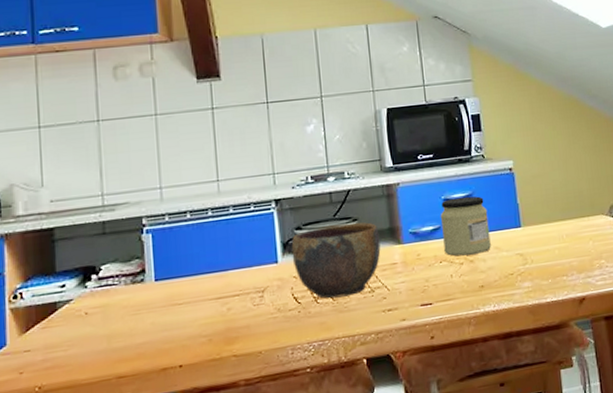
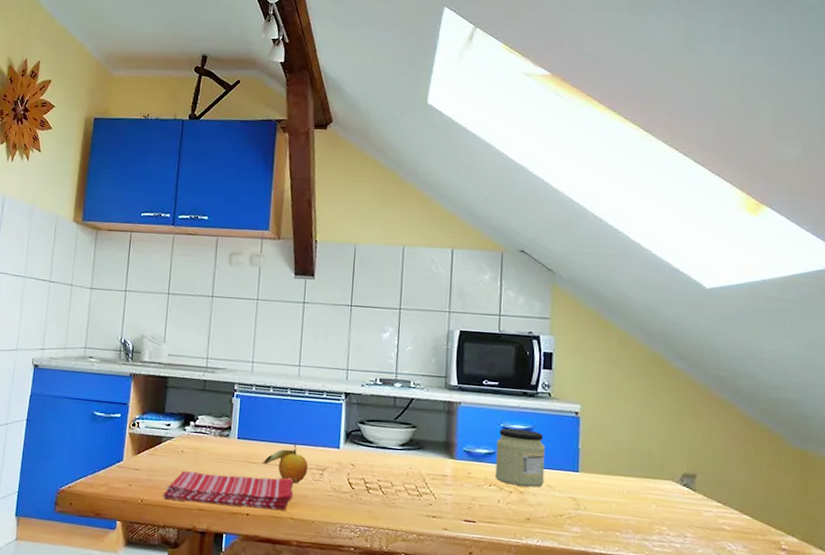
dish towel: none [67,310,233,377] -> present [162,470,293,510]
fruit: none [189,269,246,316] -> present [262,443,309,484]
bowl: present [291,222,381,299] -> none [352,425,435,494]

